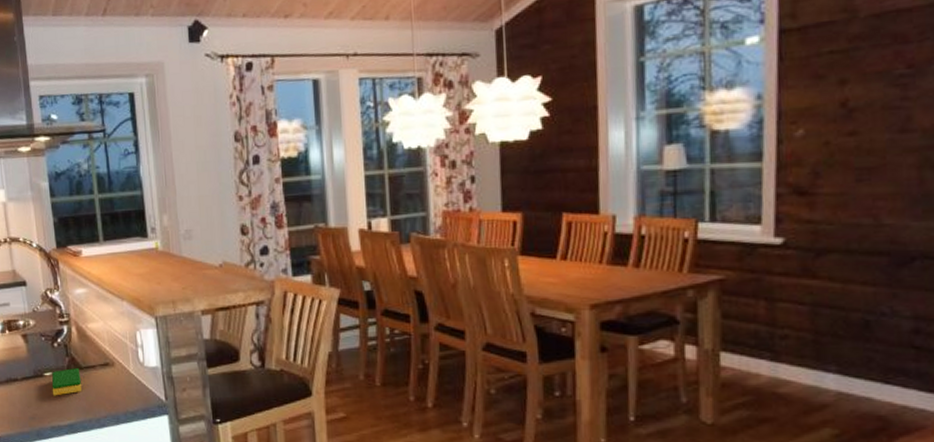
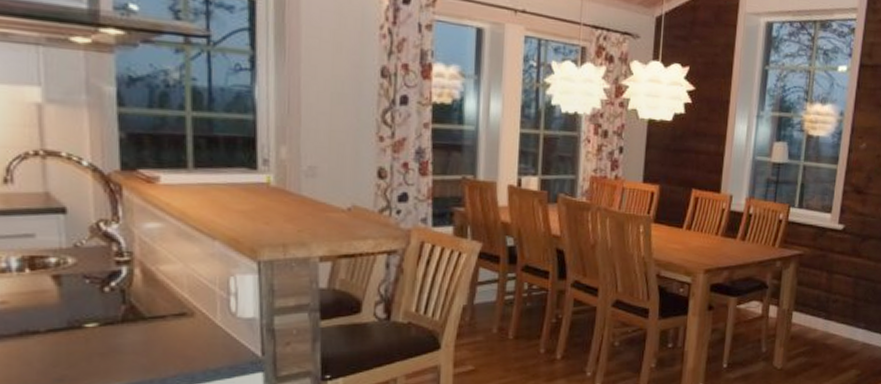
dish sponge: present [51,368,83,396] -> none [95,318,143,353]

